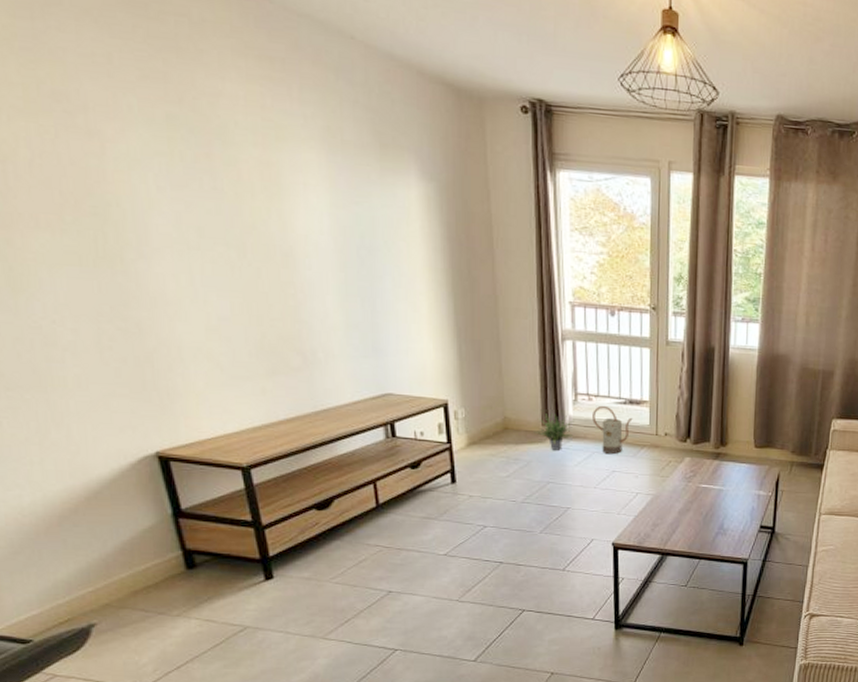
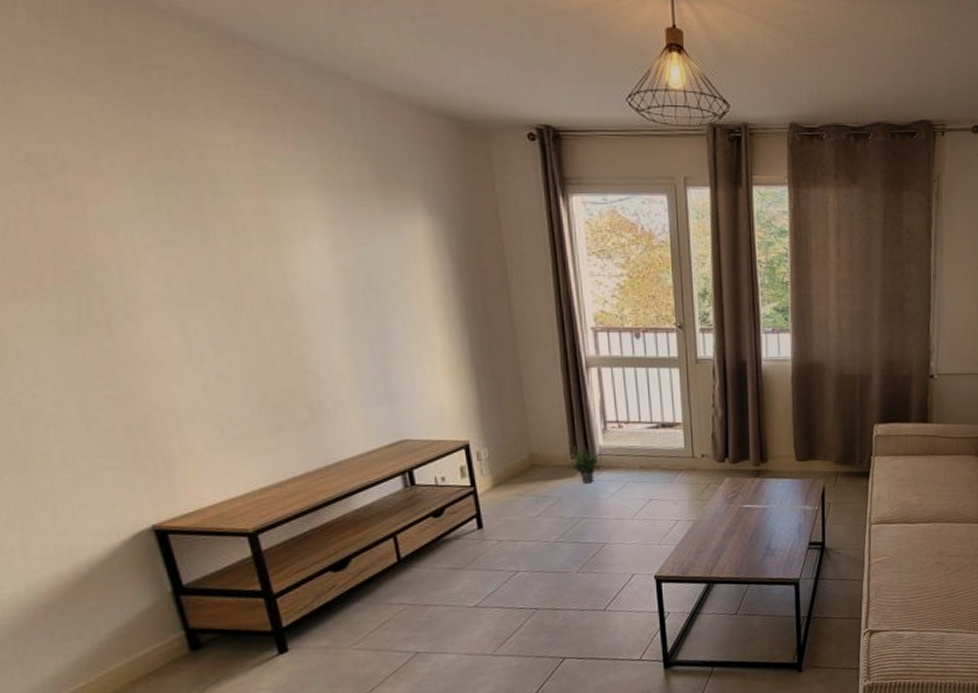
watering can: present [592,405,633,455] -> none [624,431,667,483]

